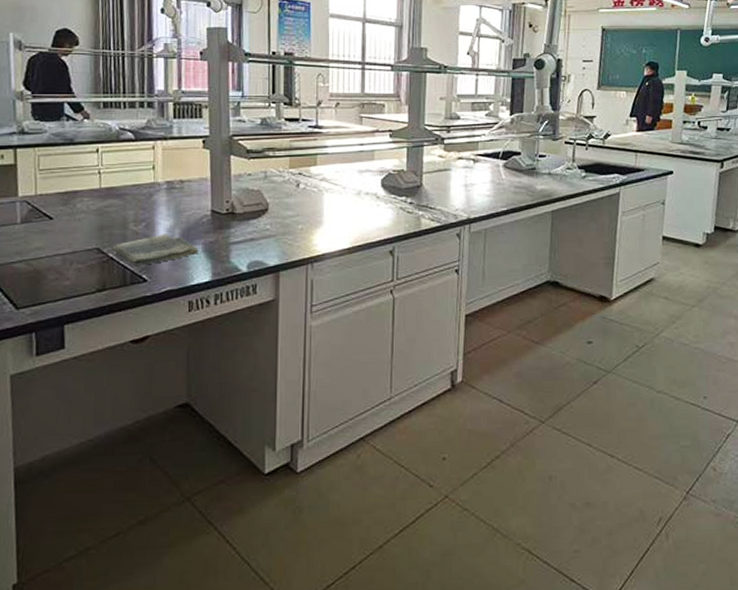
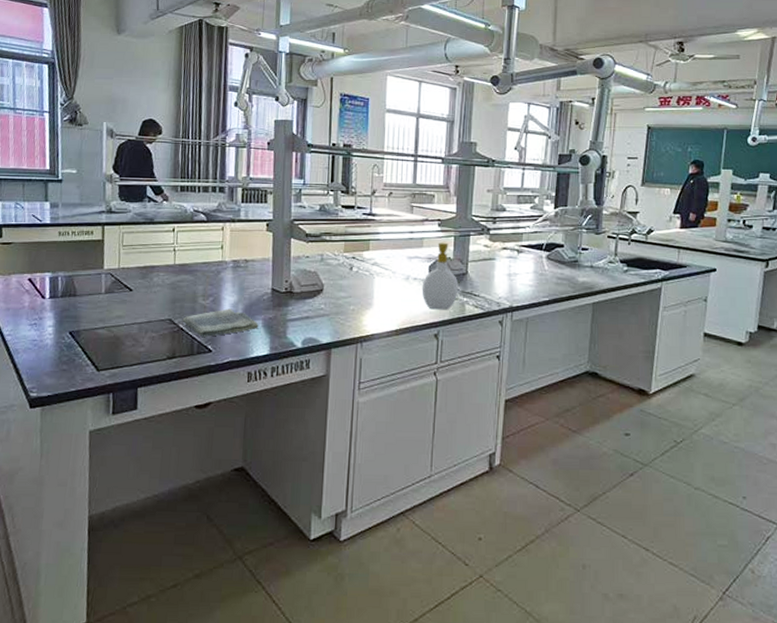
soap bottle: none [374,154,413,225] -> present [421,242,459,310]

